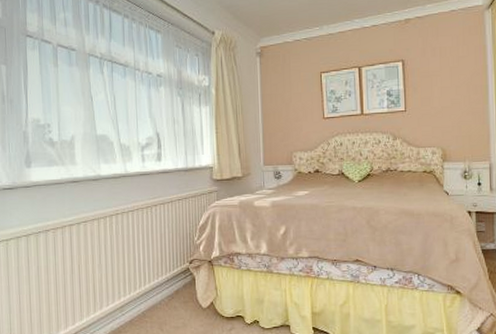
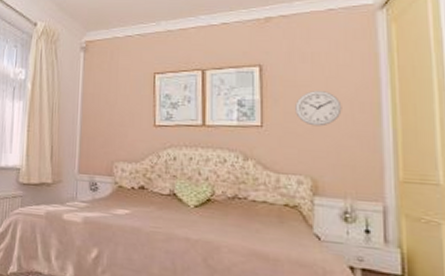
wall clock: none [429,79,462,108] -> present [295,91,342,127]

